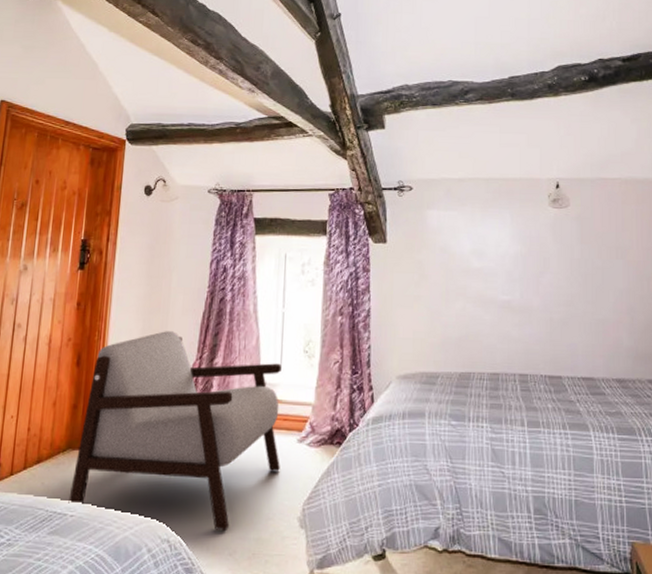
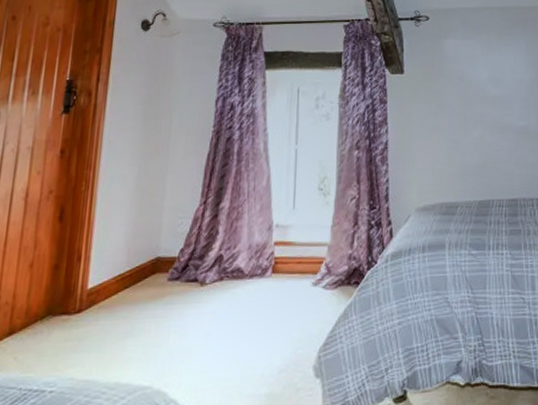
armchair: present [68,331,282,530] -> none [47,176,295,390]

